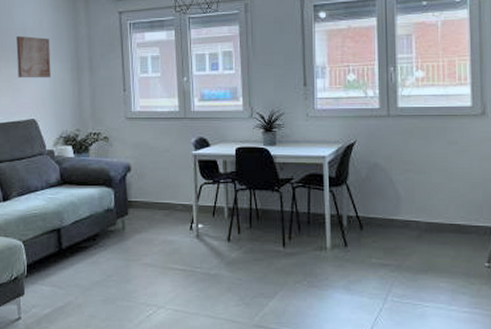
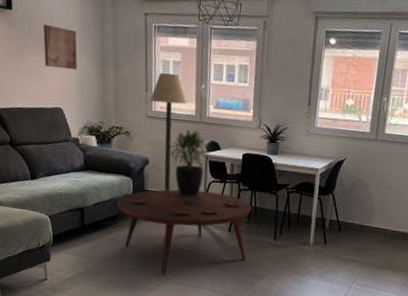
coffee table: none [97,196,253,301] -> present [116,189,252,274]
floor lamp: none [128,69,170,200] -> present [150,73,188,191]
potted plant: none [152,128,199,205] -> present [168,130,211,198]

